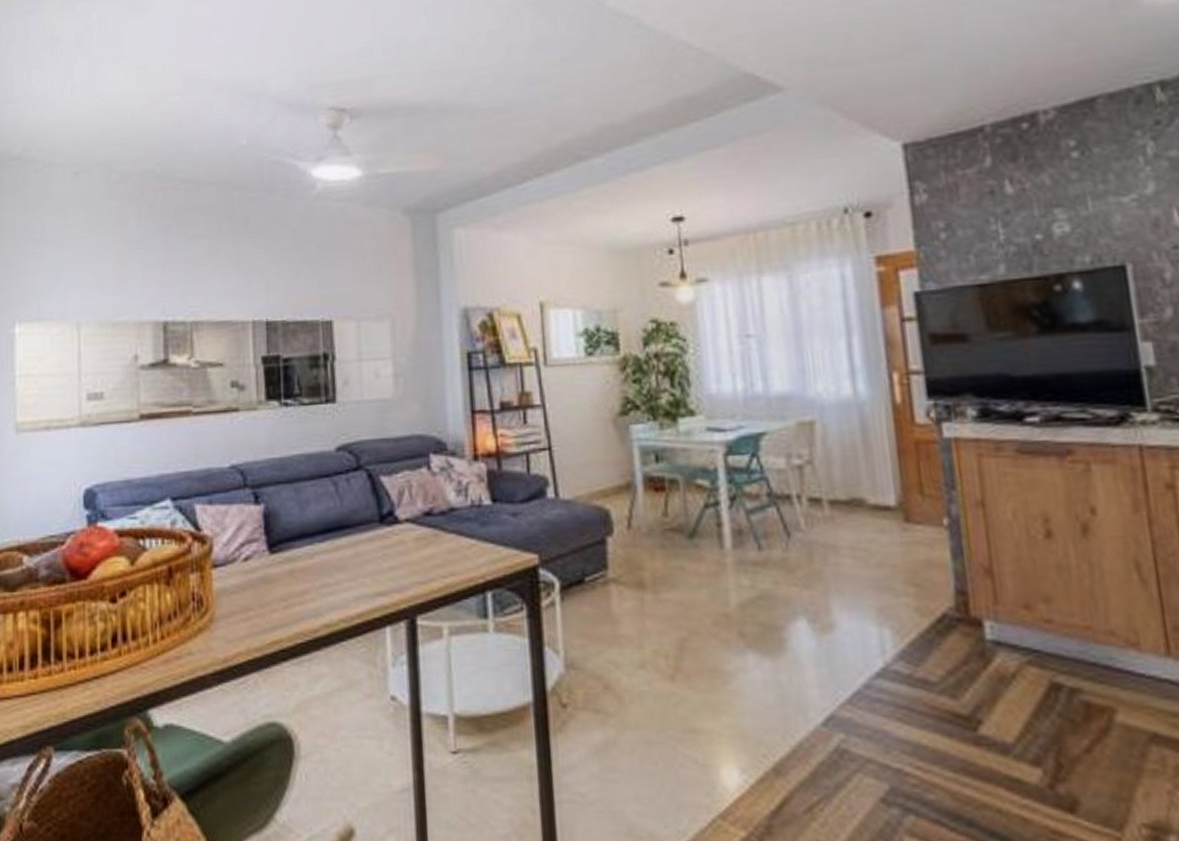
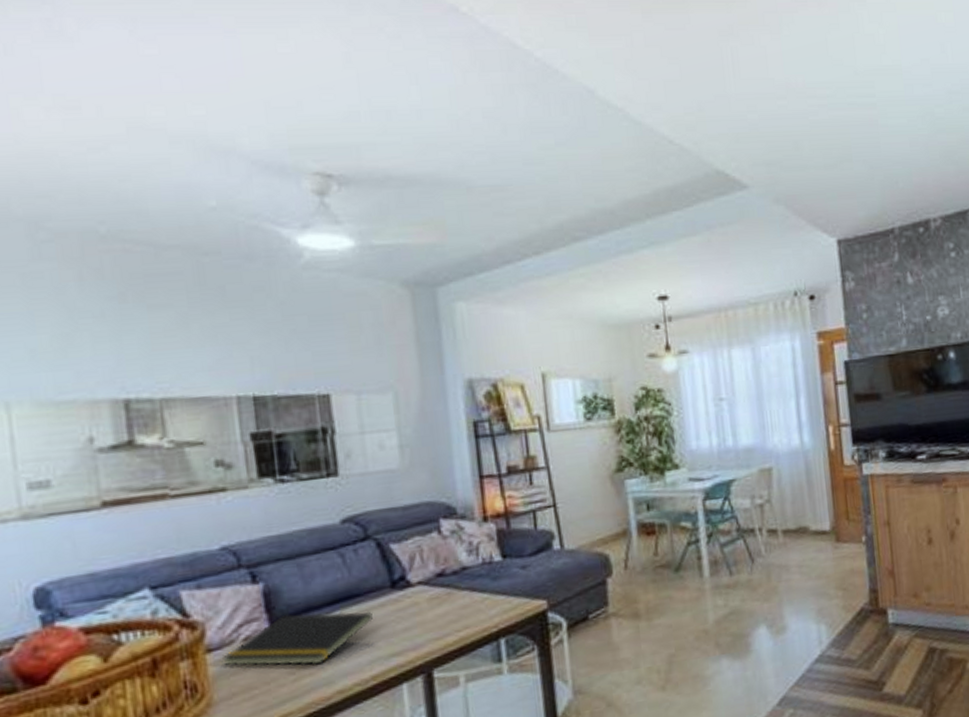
notepad: none [226,538,361,594] -> present [223,611,373,667]

